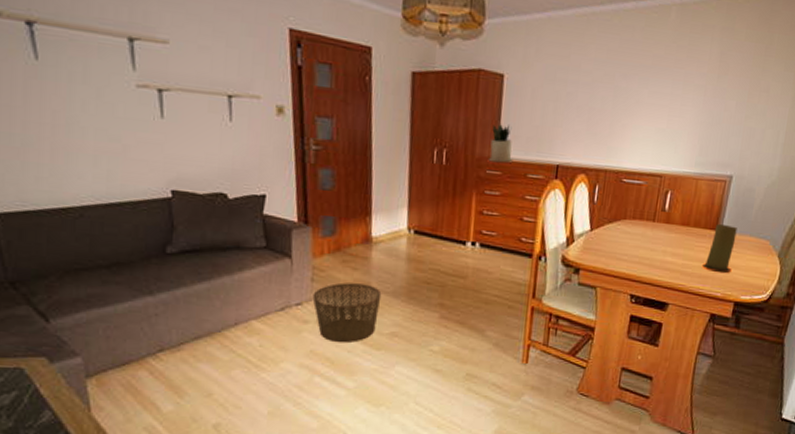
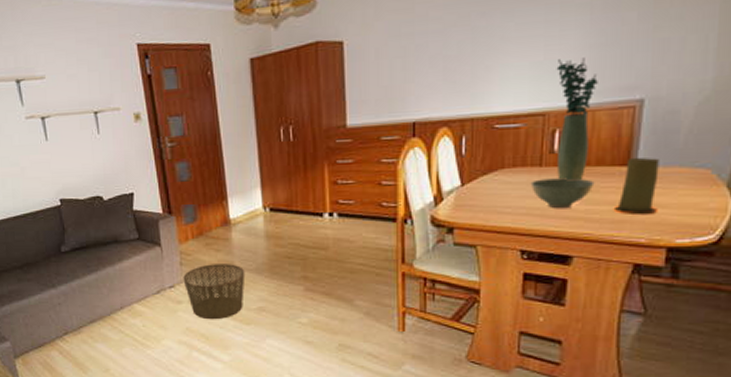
planter: present [488,124,513,164] -> none [336,91,363,131]
bowl: none [644,232,691,261] -> present [530,178,595,208]
vase: none [665,130,703,238] -> present [556,57,598,181]

